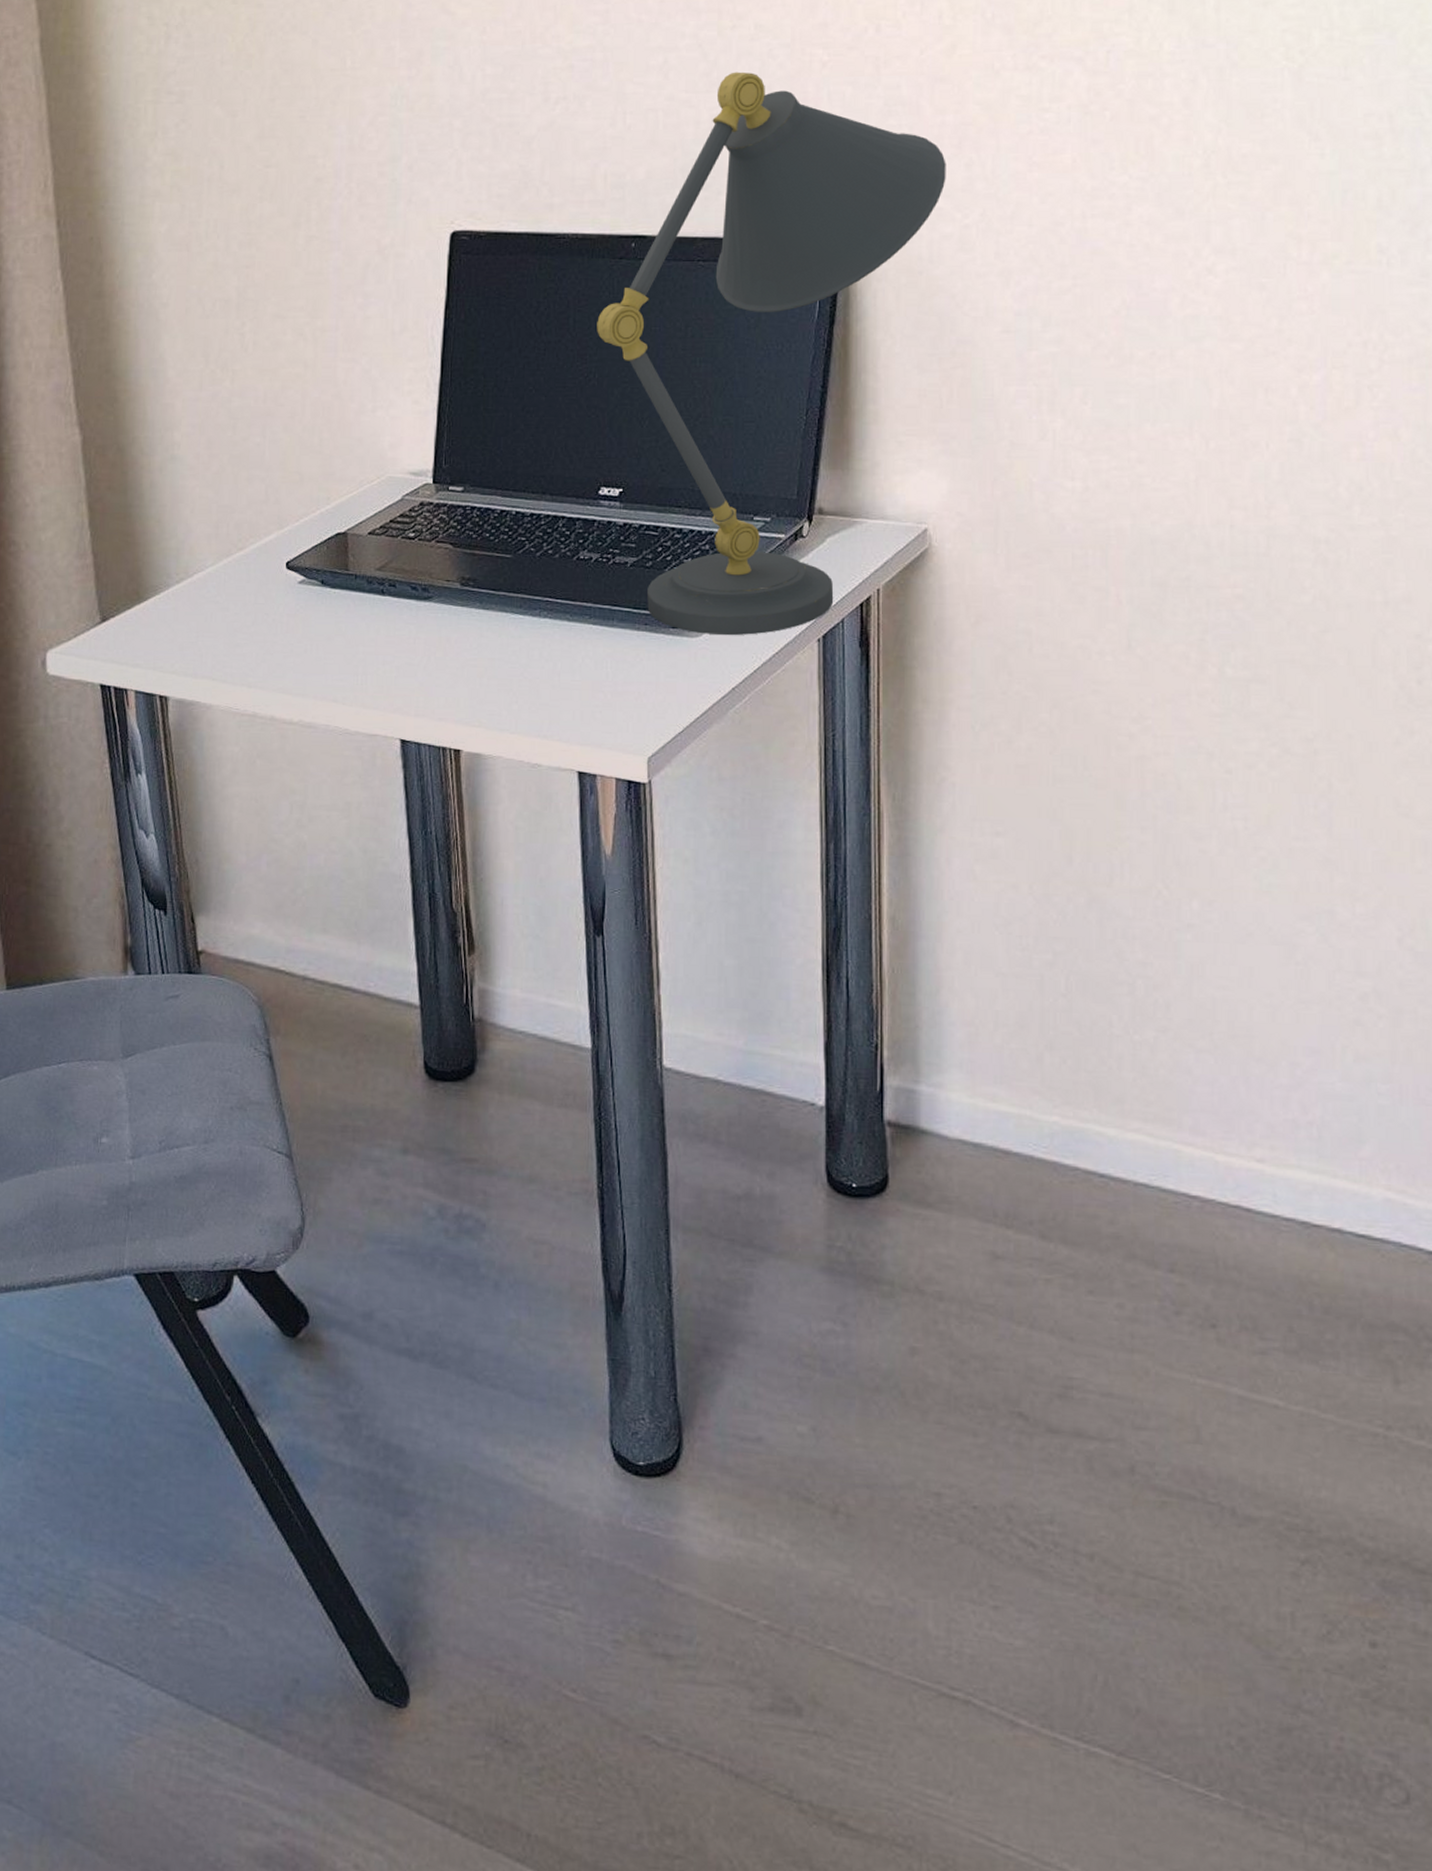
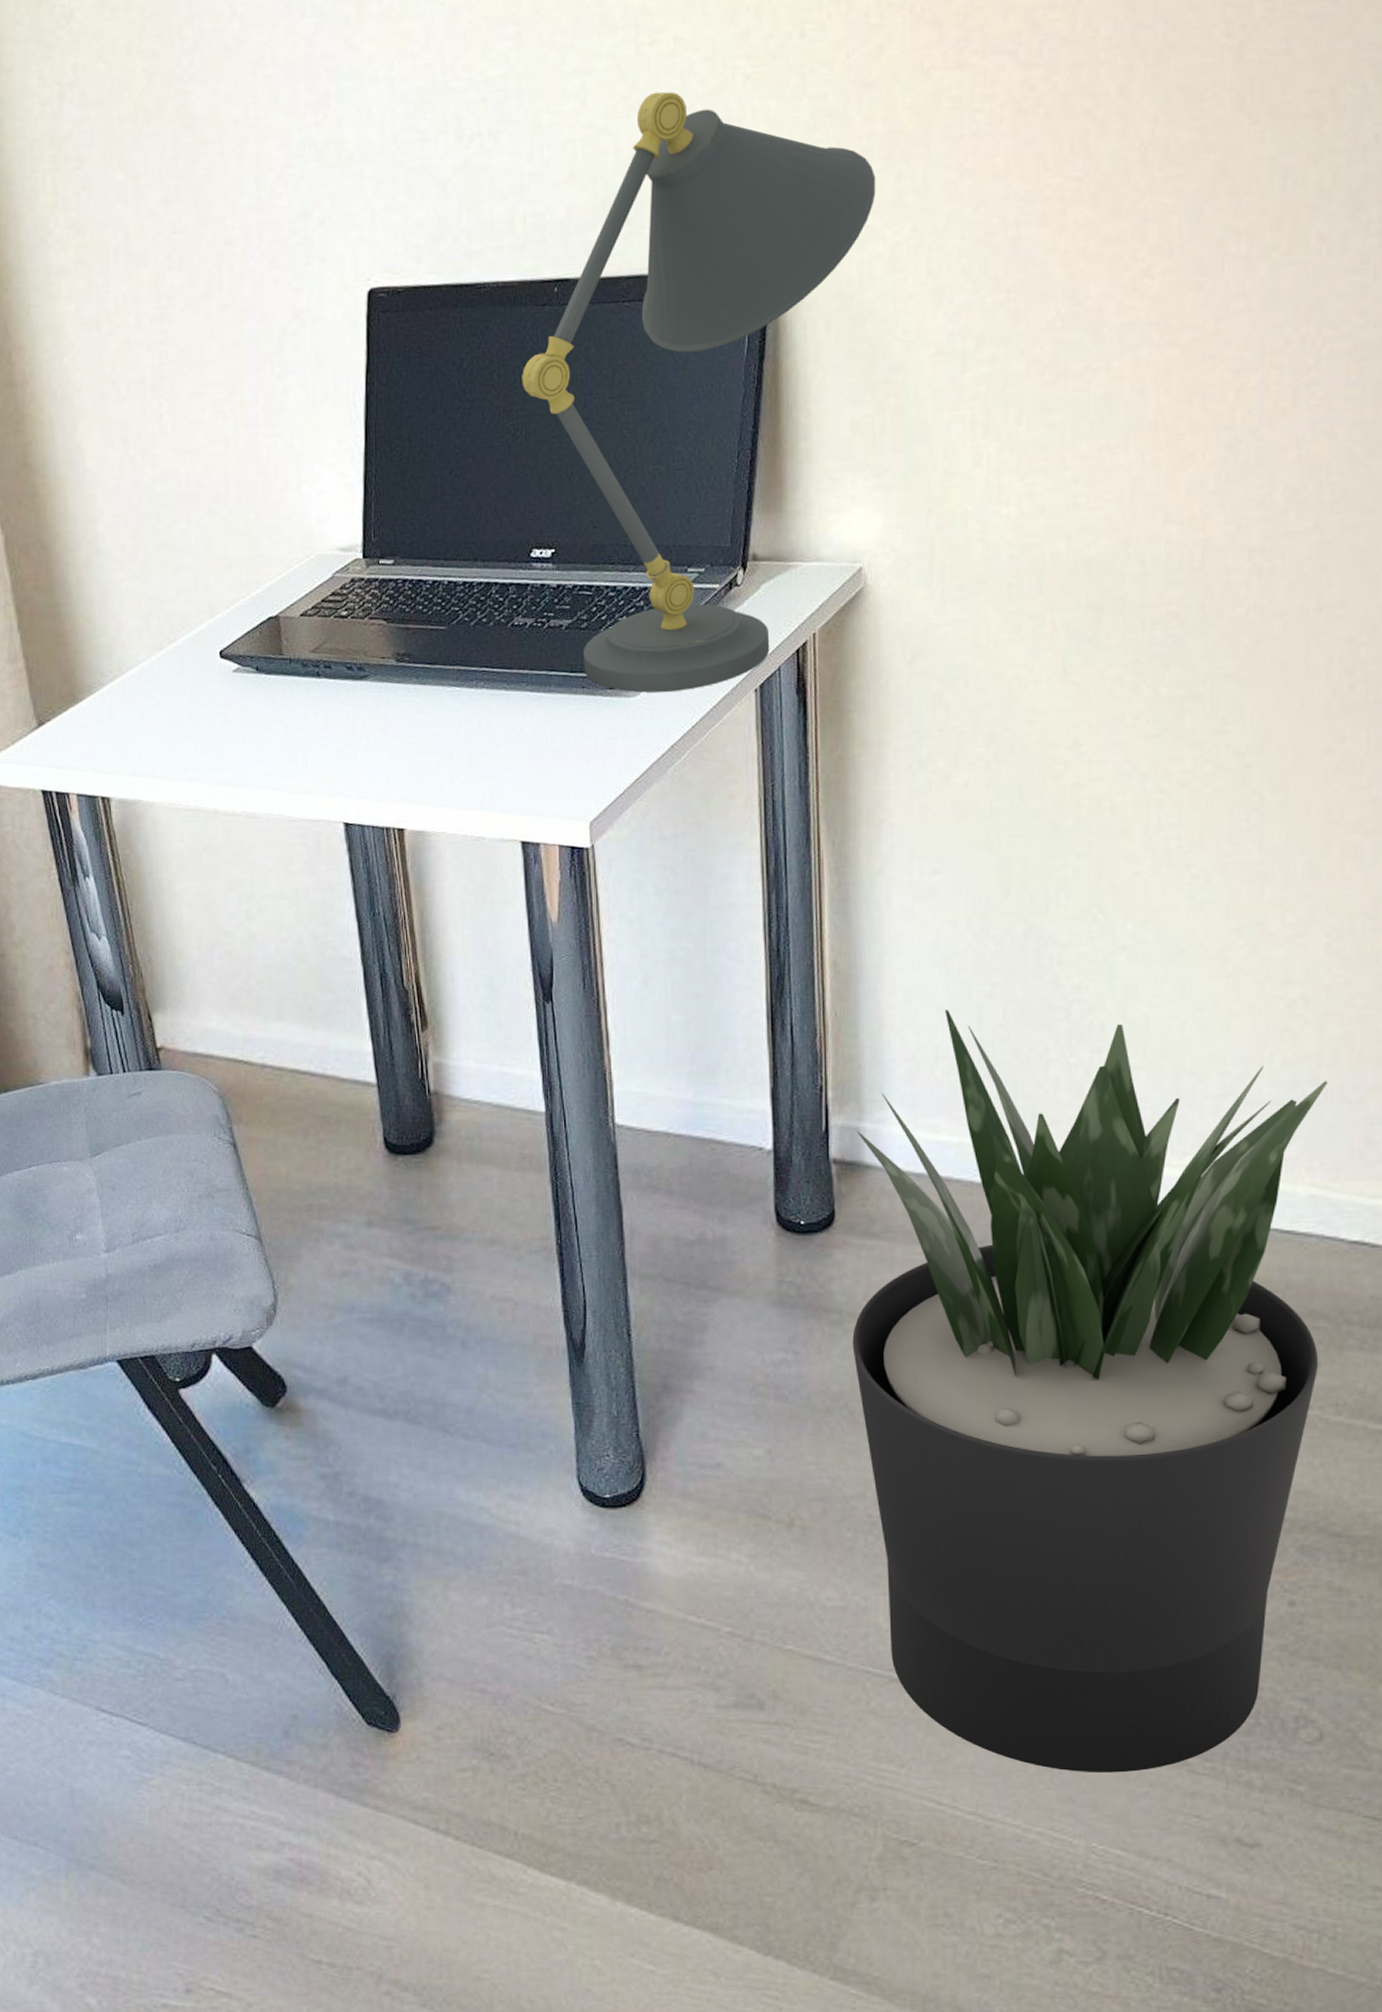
planter: none [904,975,1403,1822] -> present [852,1010,1328,1773]

